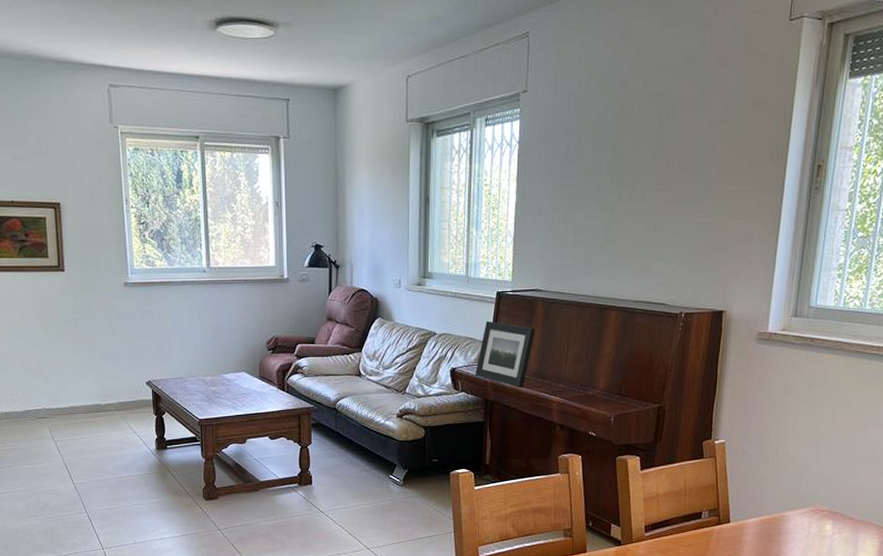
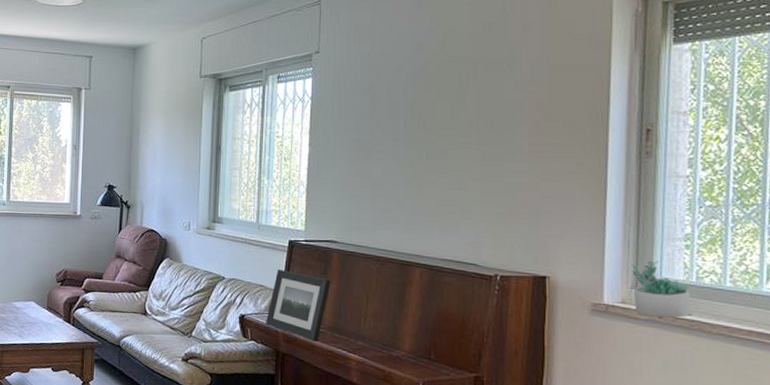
succulent plant: none [792,290,839,340] -> present [632,260,691,318]

